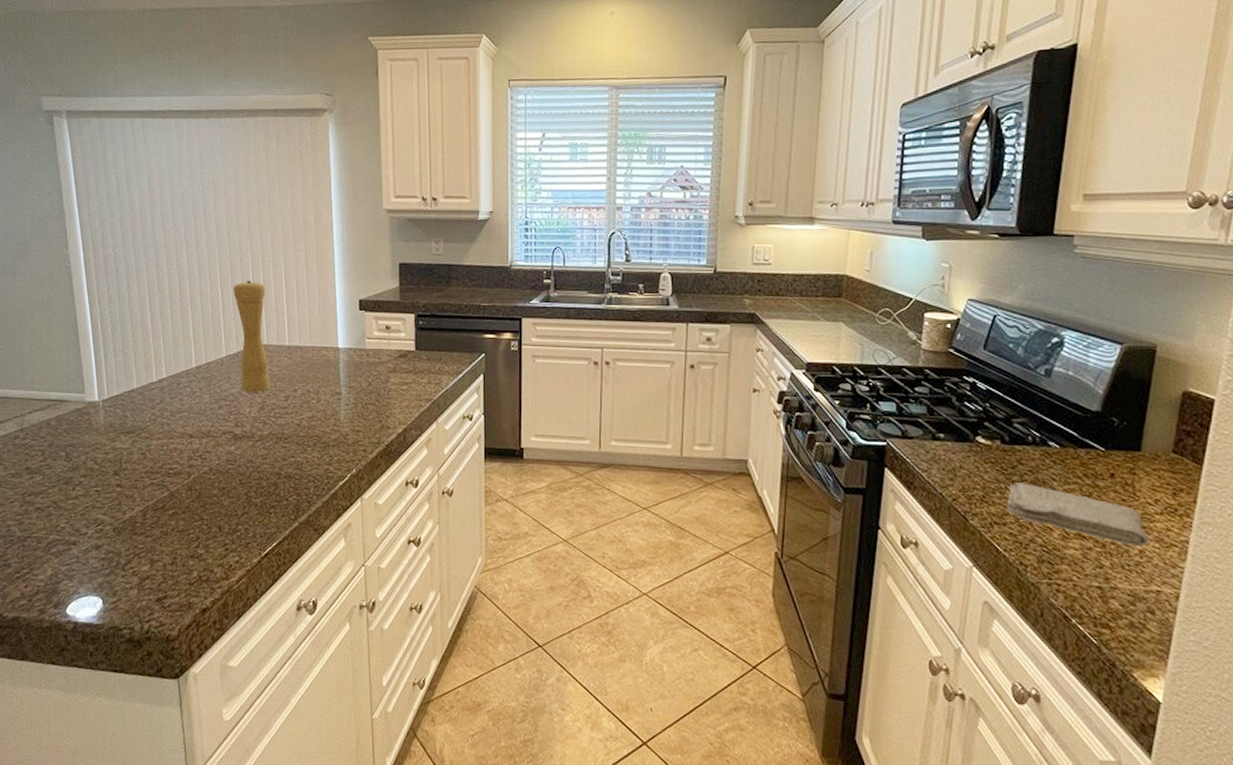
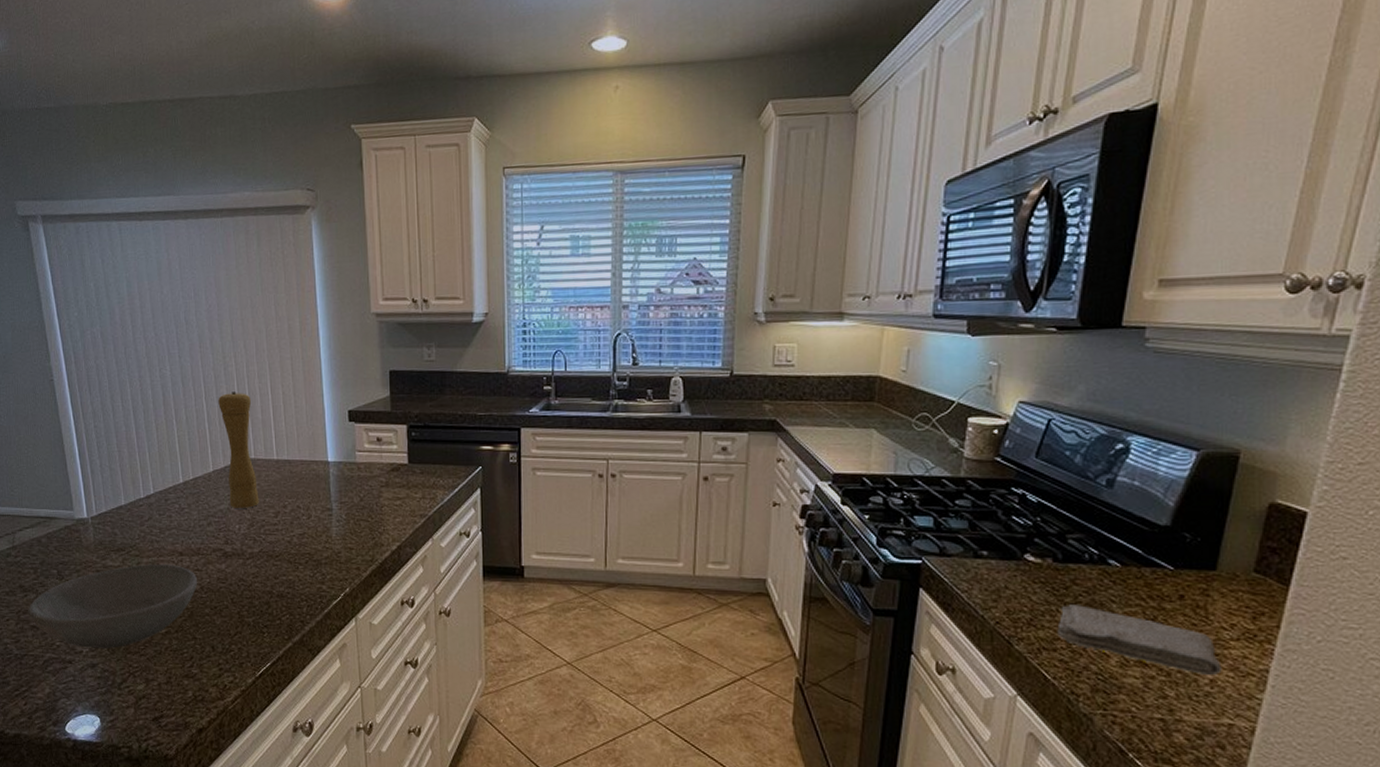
bowl: none [33,447,207,530] -> present [28,564,198,649]

